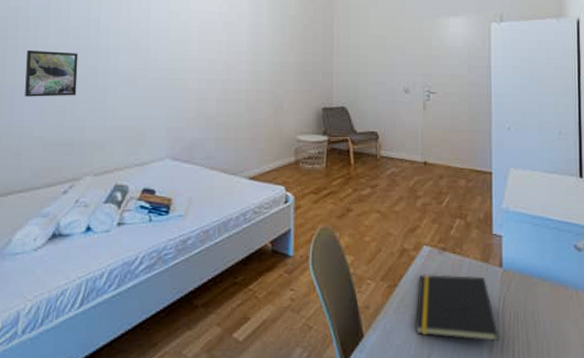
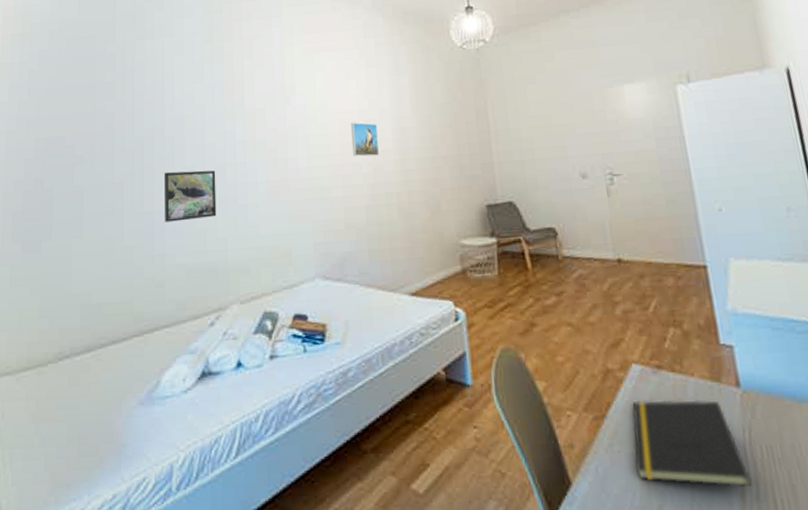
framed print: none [209,23,234,55] -> present [350,122,379,157]

